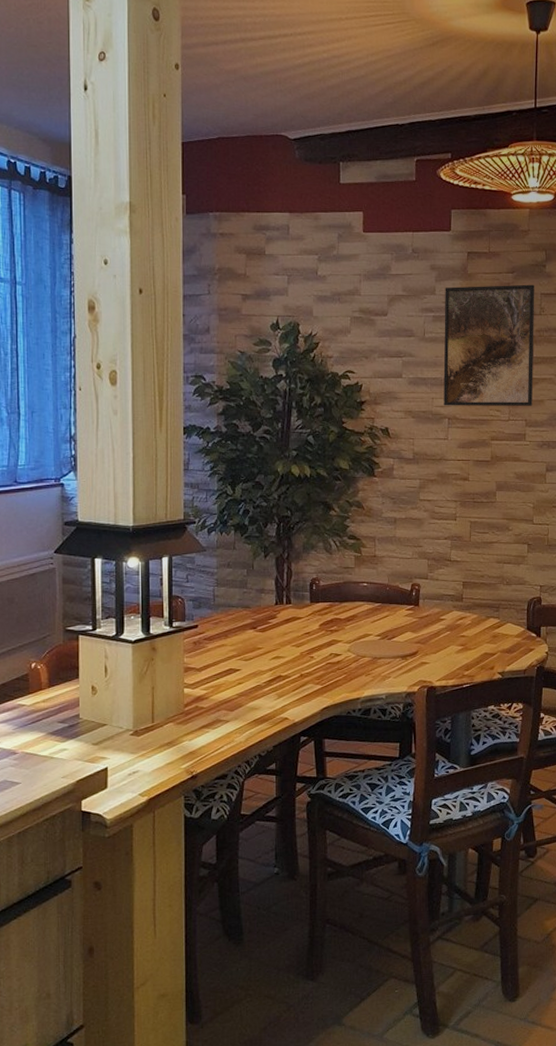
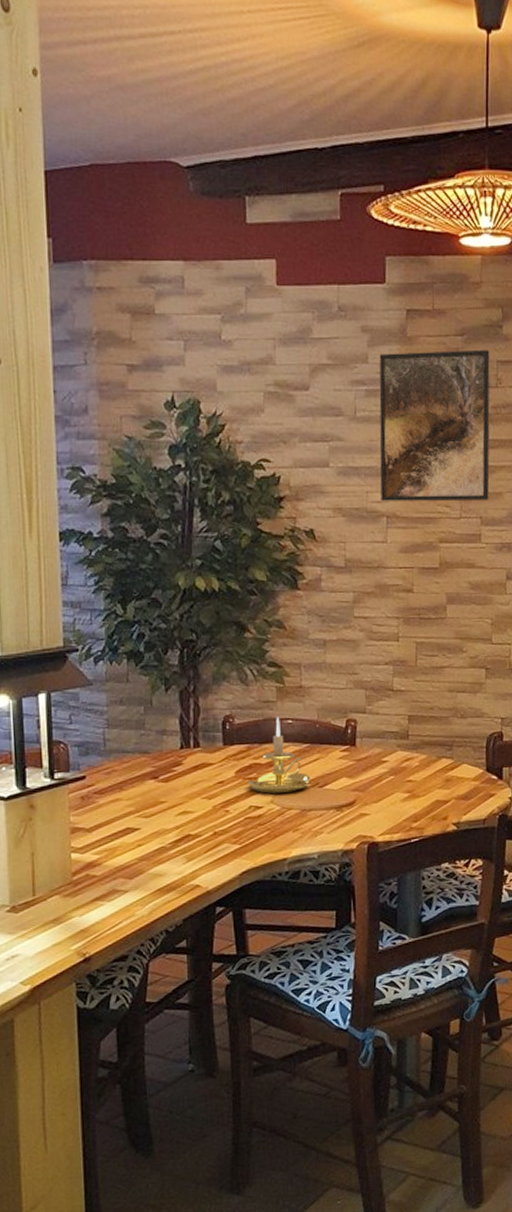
candle holder: none [329,580,381,644] -> present [247,716,310,794]

